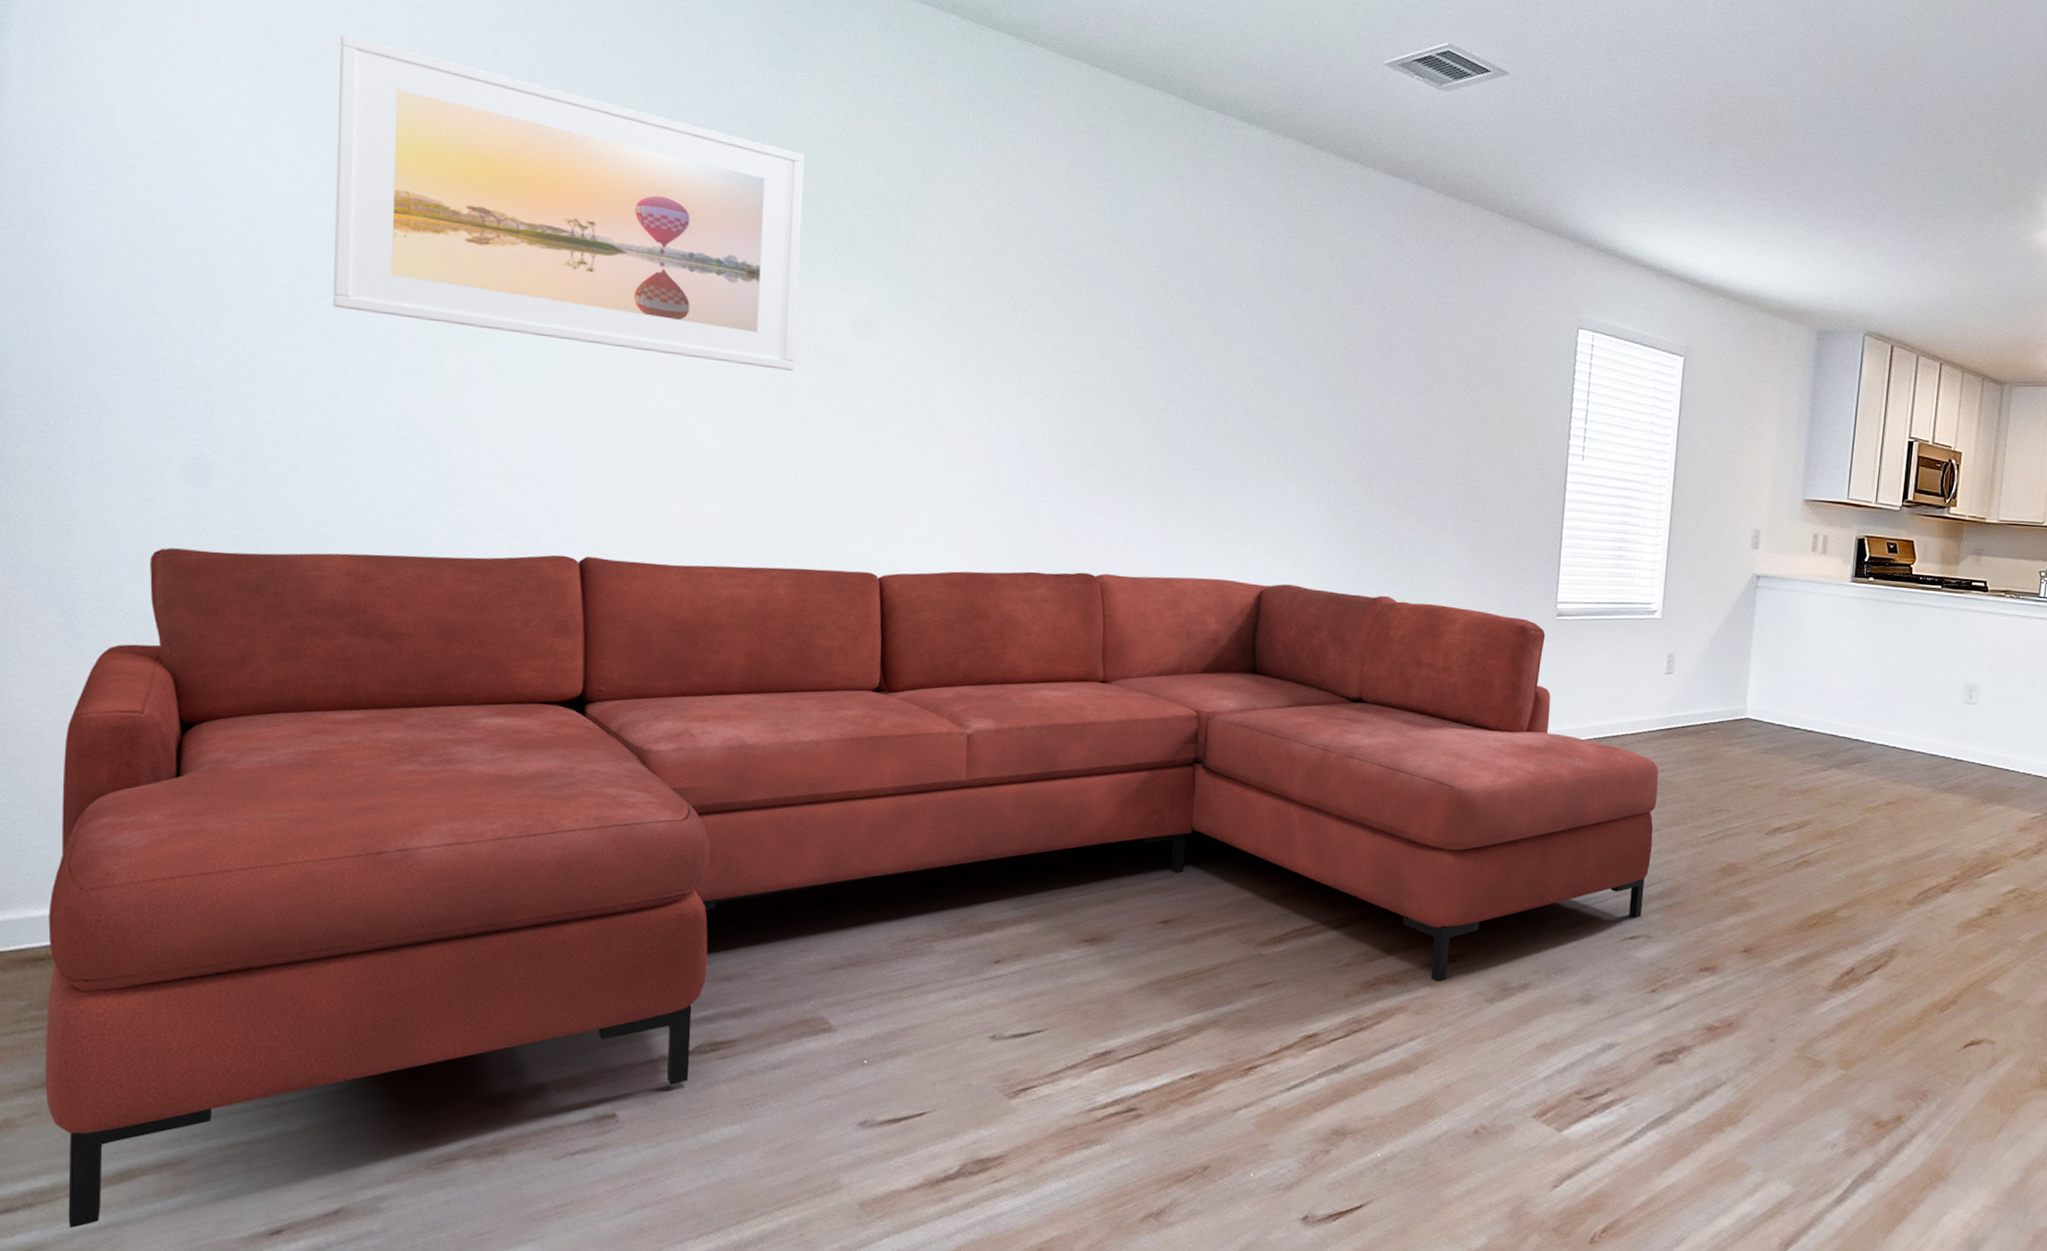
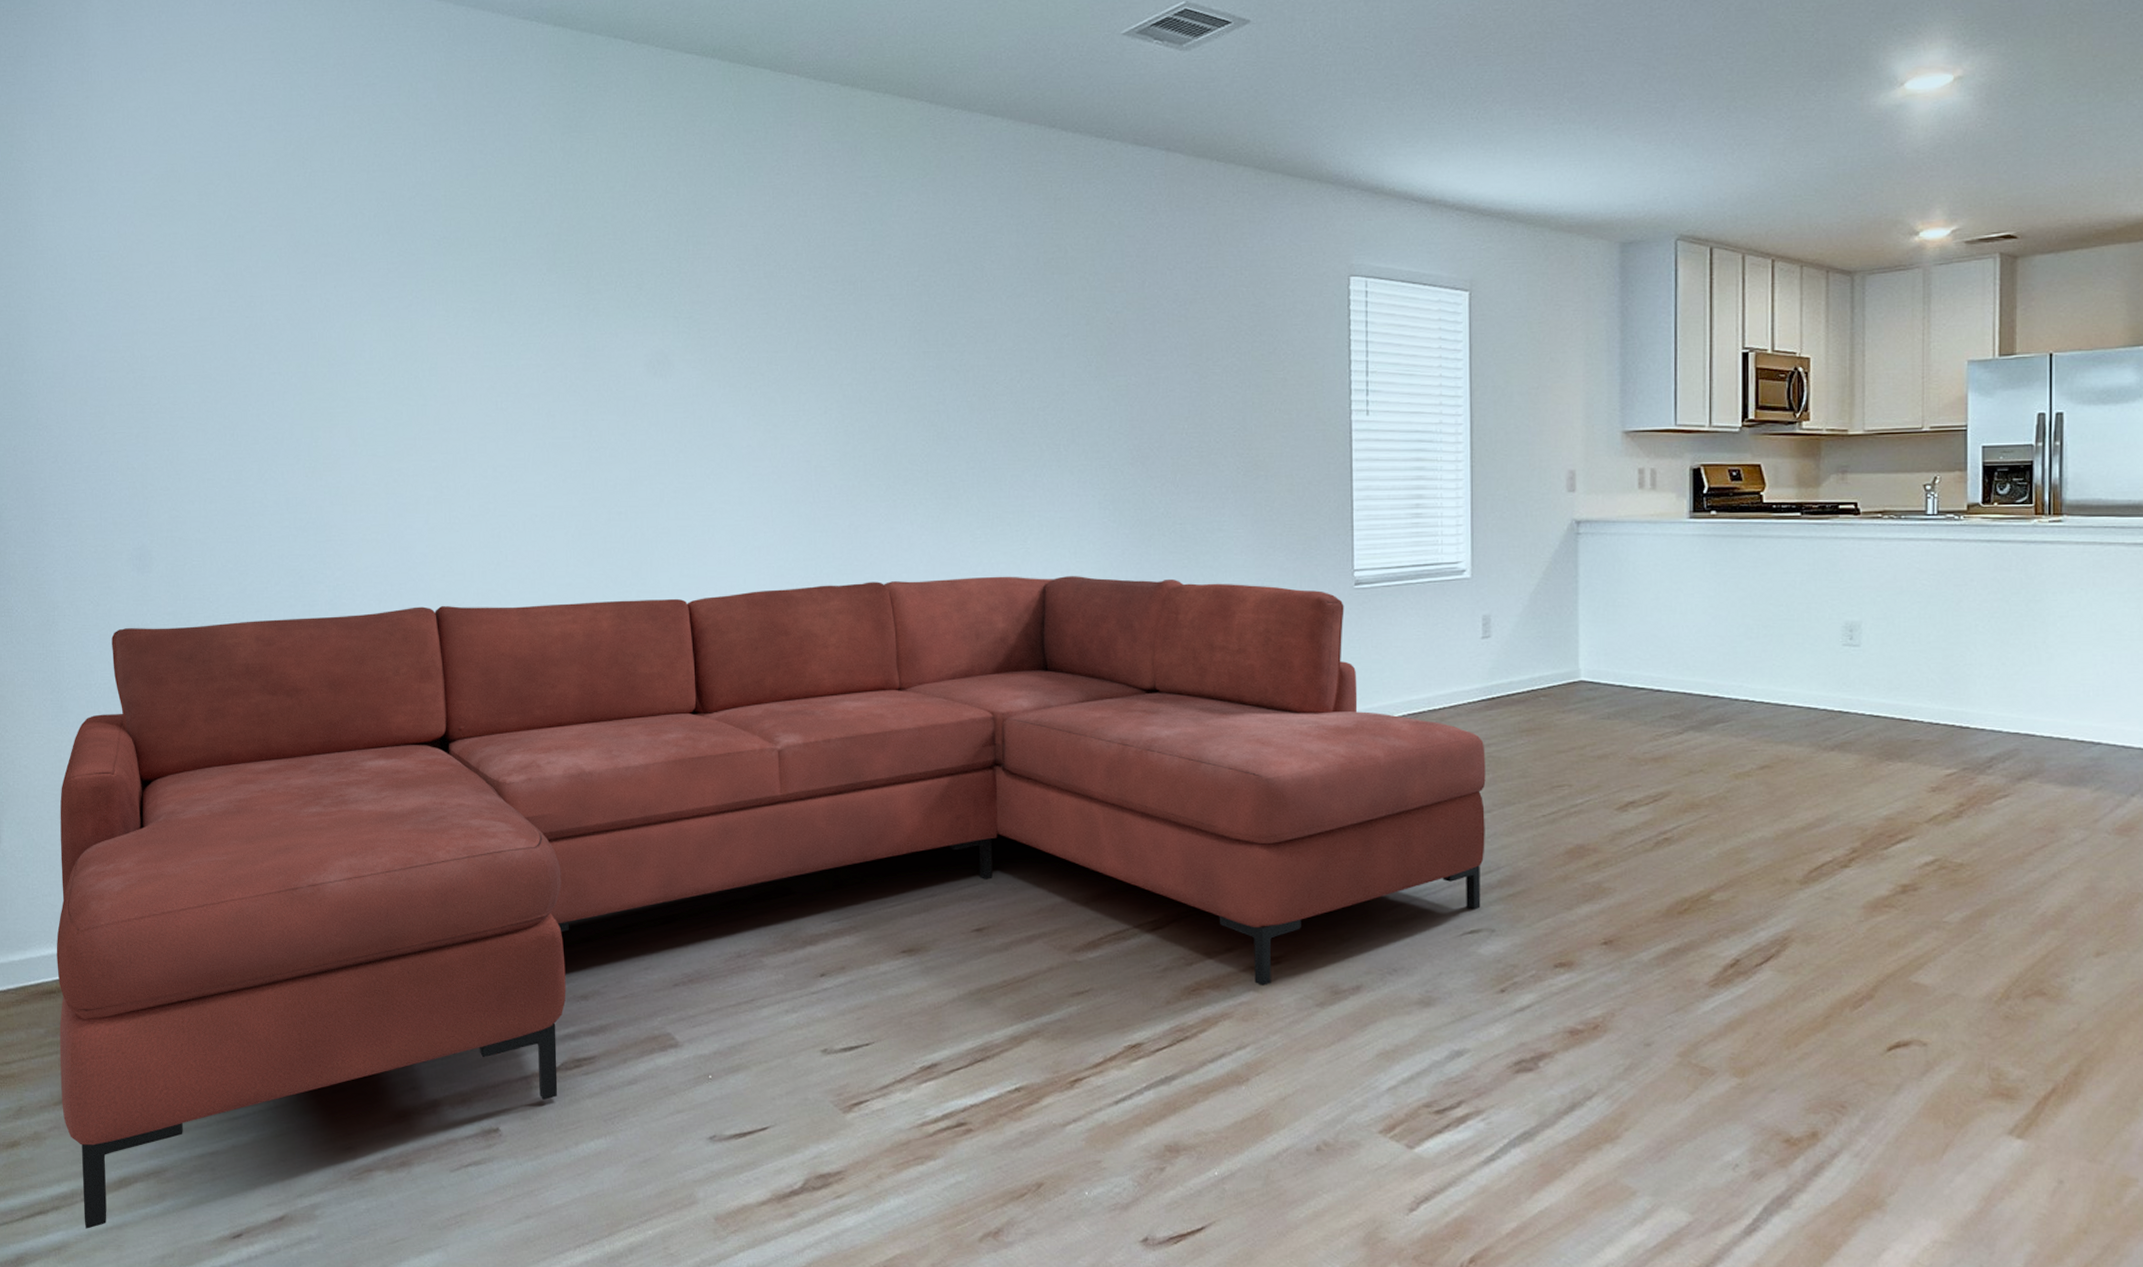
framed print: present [333,33,804,371] -> none [224,165,601,415]

